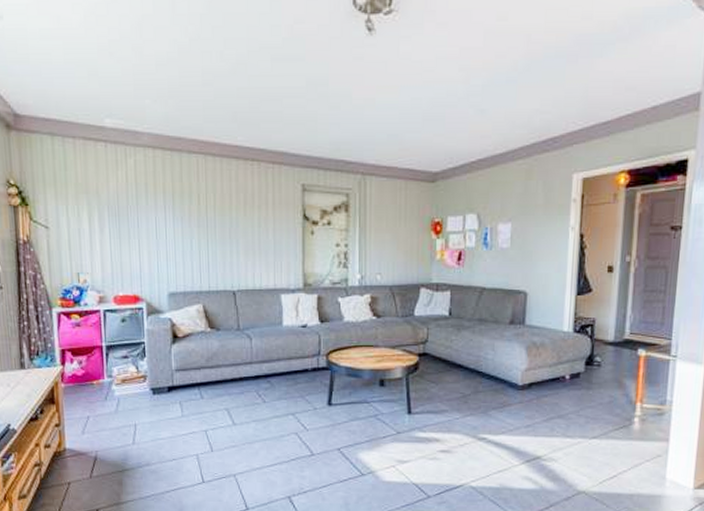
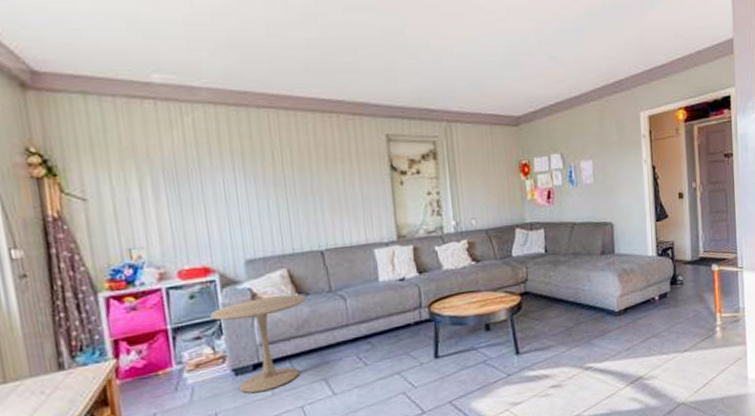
side table: none [137,328,217,412] -> present [210,294,306,394]

